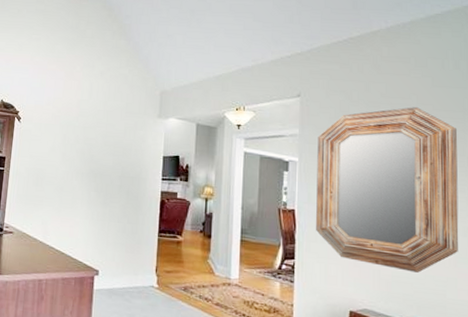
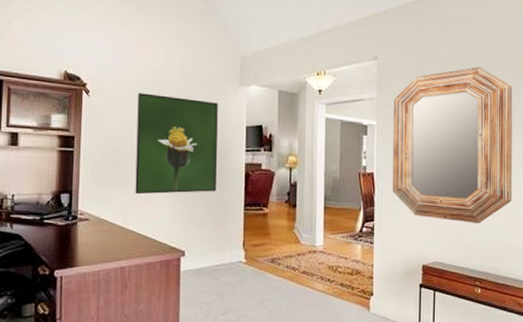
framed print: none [55,121,137,217] -> present [135,93,218,195]

